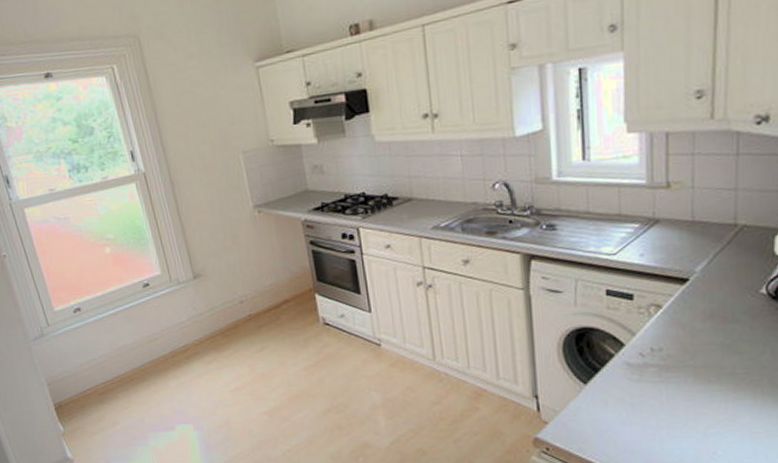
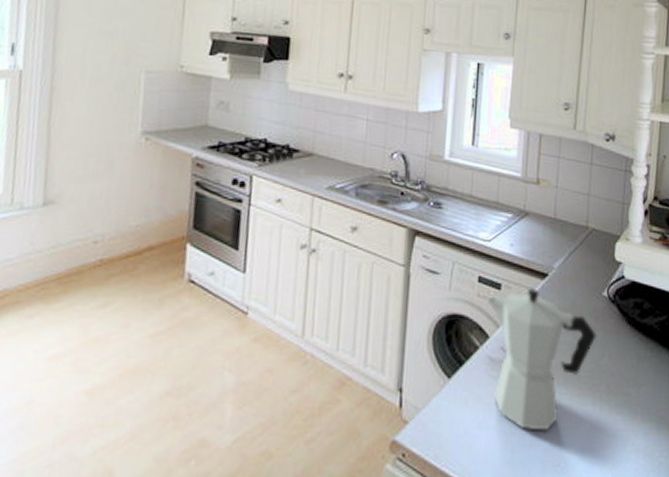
moka pot: none [617,294,754,425] -> present [486,288,597,431]

